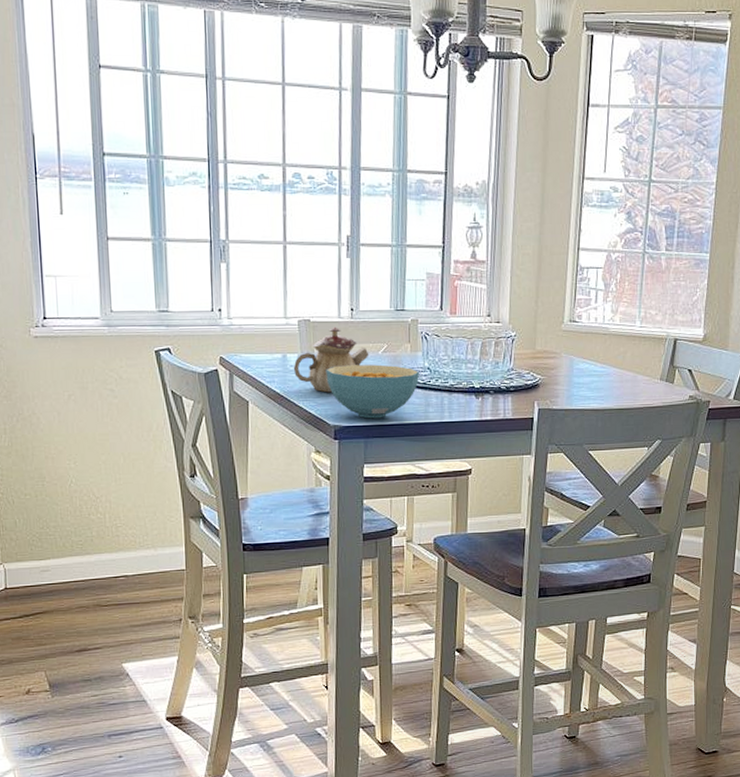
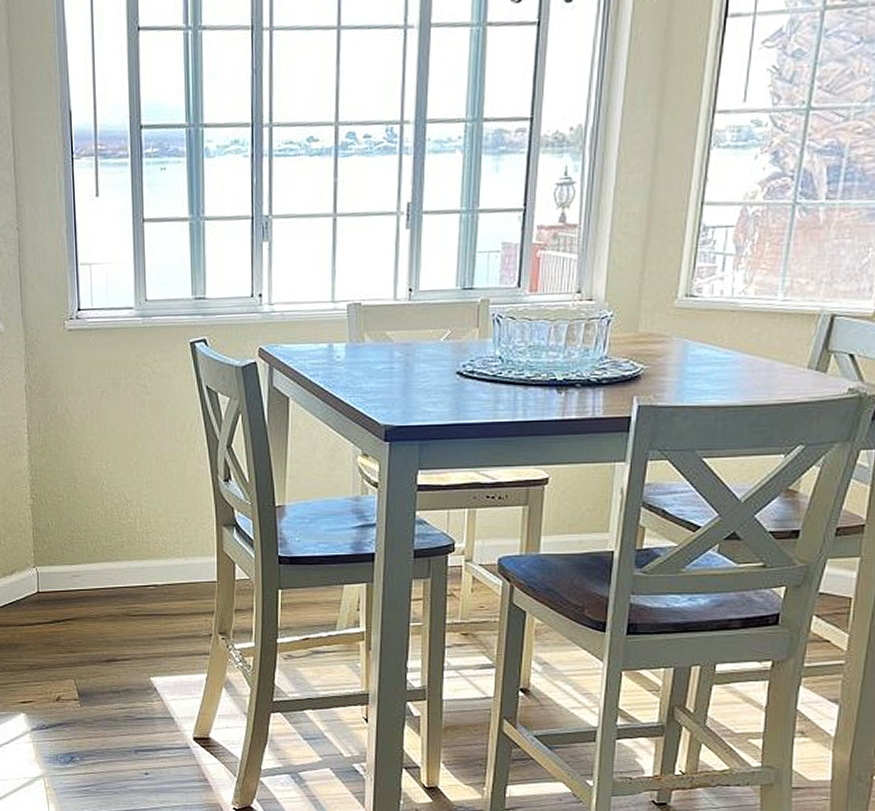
teapot: present [293,326,369,393] -> none [340,310,429,388]
cereal bowl: present [326,364,420,419] -> none [377,354,490,418]

